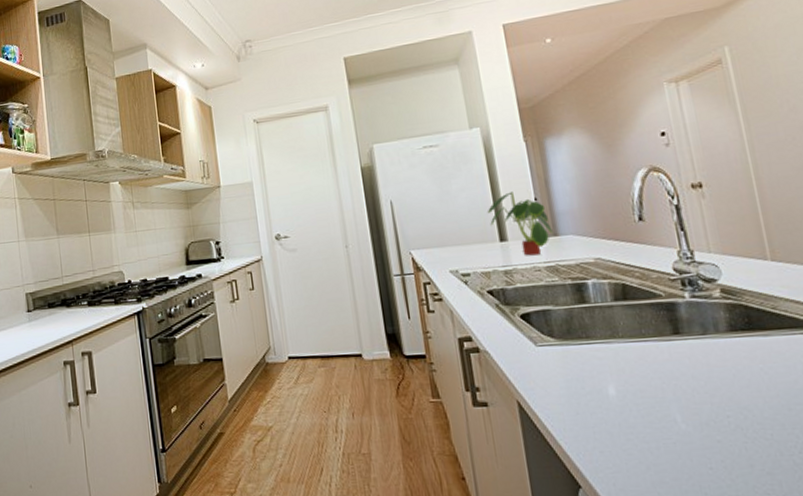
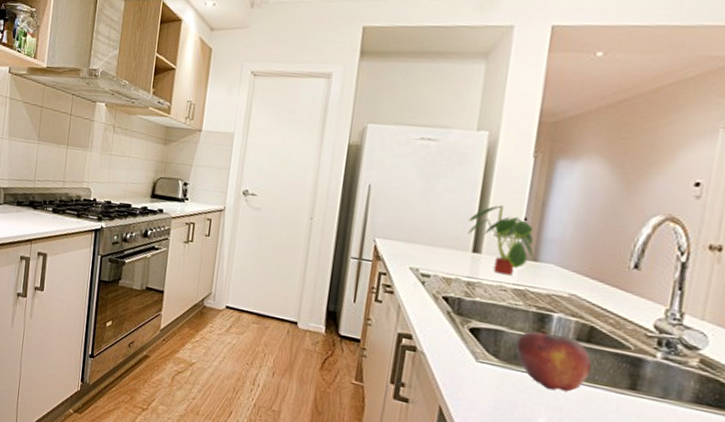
fruit: none [564,297,637,355] -> present [515,328,592,392]

